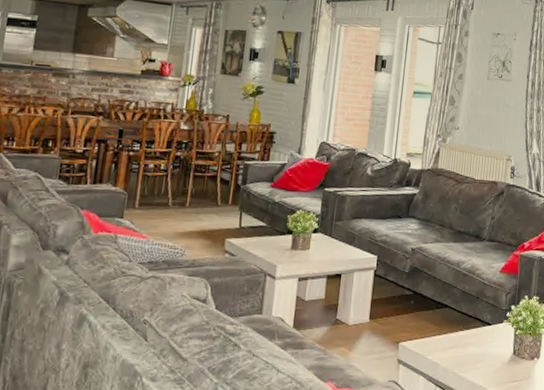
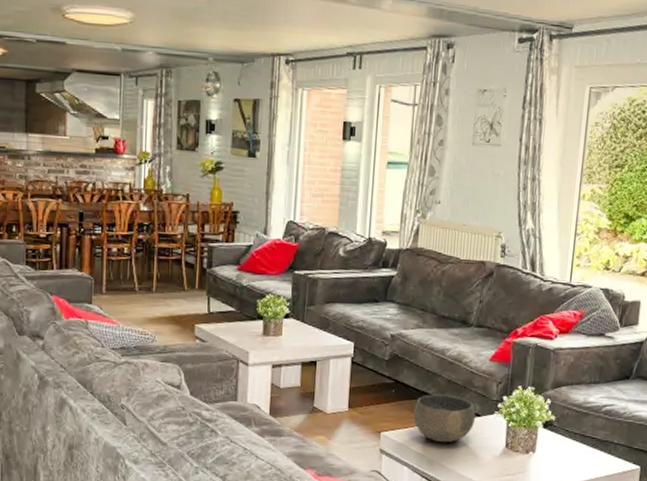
bowl: none [430,305,487,352] -> present [413,394,476,443]

